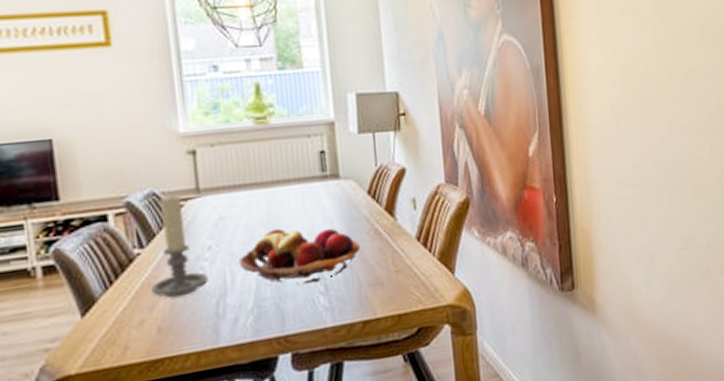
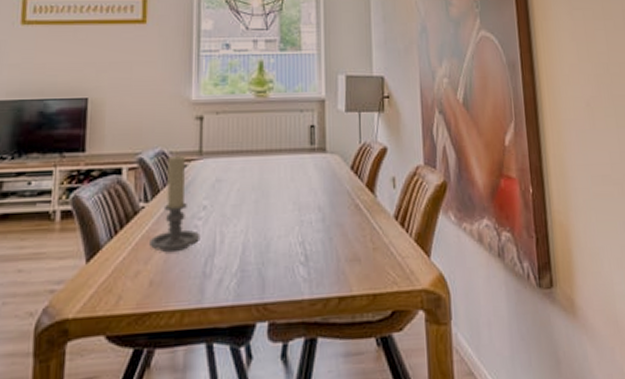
fruit basket: present [238,228,360,286] -> none [229,195,341,253]

